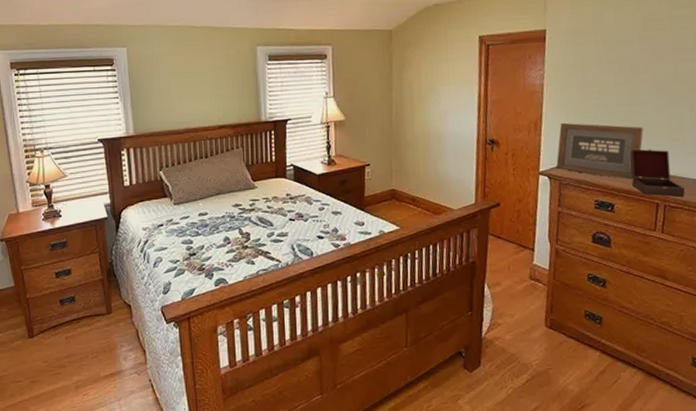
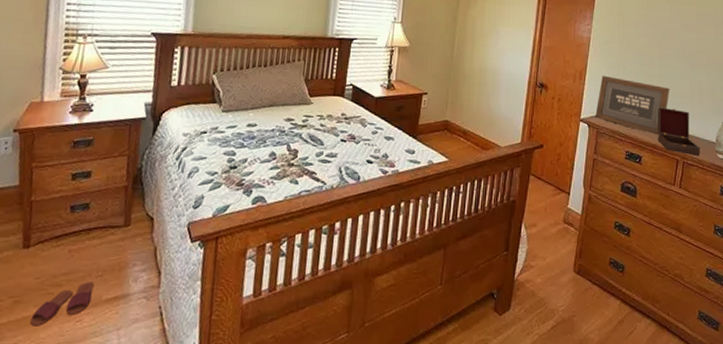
slippers: none [47,362,92,400] -> present [30,282,94,326]

